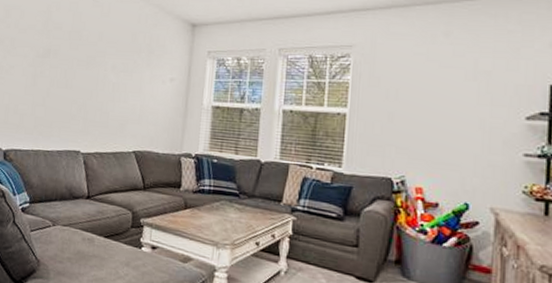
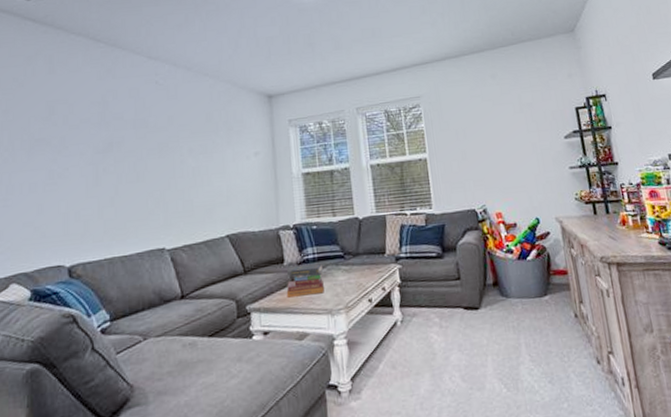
books: none [178,194,216,226] -> present [286,264,324,298]

